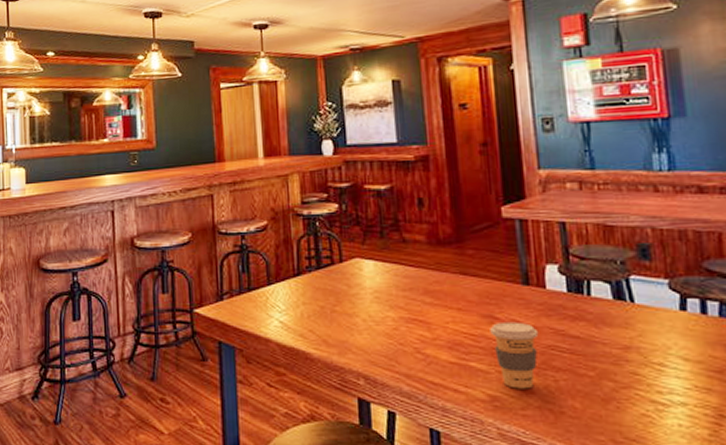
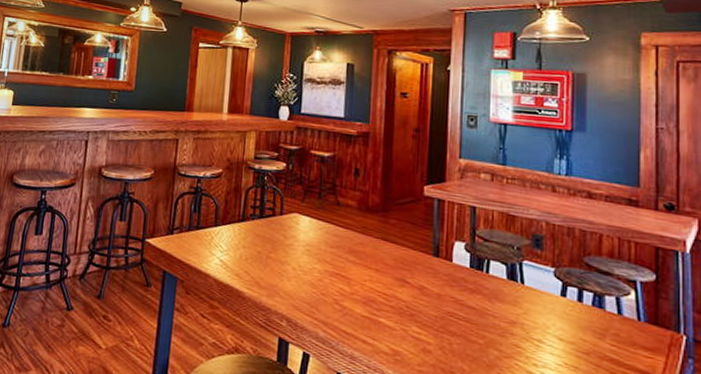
coffee cup: present [490,321,539,389] -> none [400,286,441,348]

